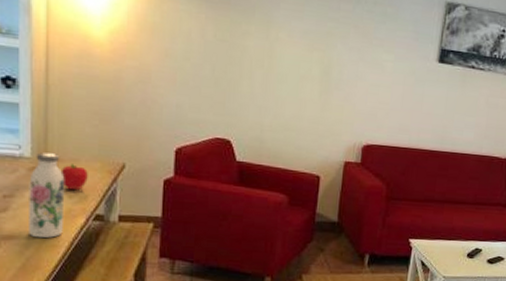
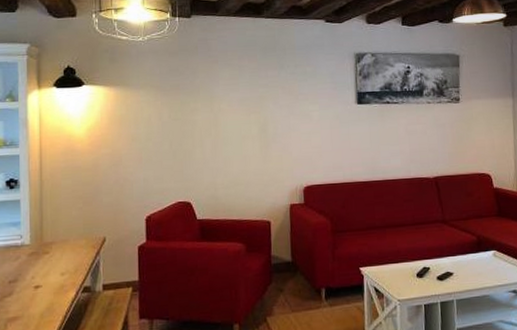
water bottle: present [29,152,65,239] -> none [29,238,58,316]
fruit: present [60,164,88,191] -> none [54,244,76,268]

